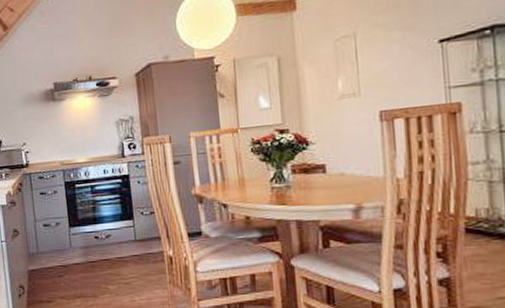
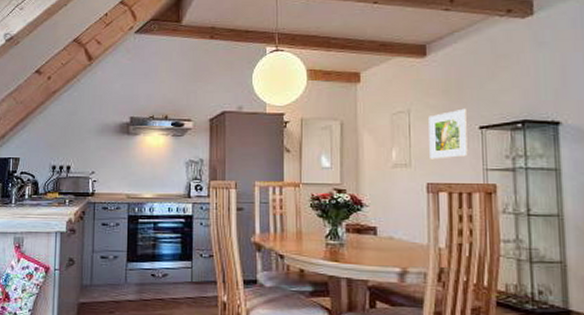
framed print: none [378,21,428,85] -> present [428,108,469,159]

